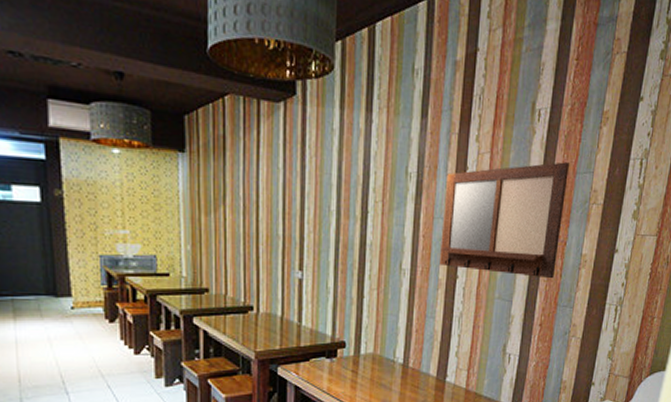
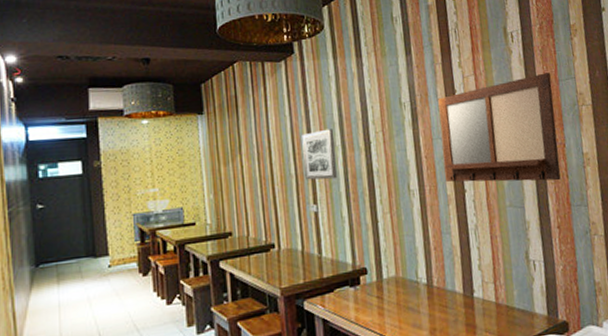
wall art: none [293,190,330,247] -> present [302,128,337,180]

